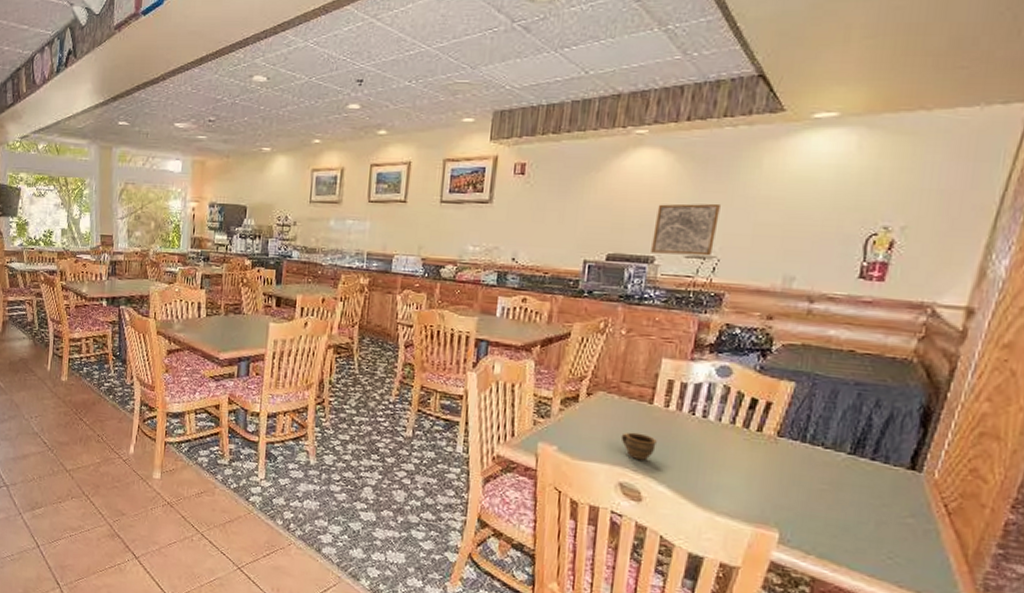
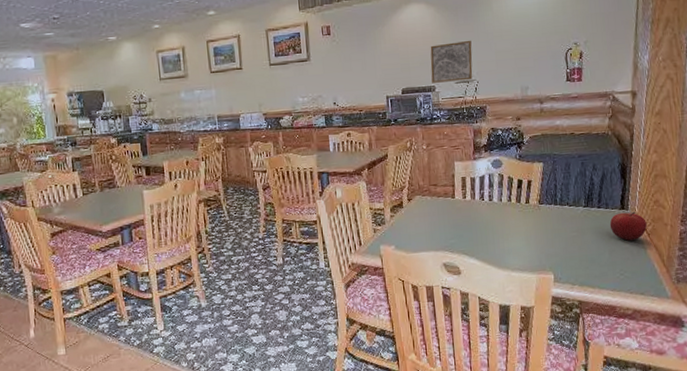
cup: present [620,432,657,460] -> none [437,222,463,243]
fruit: none [885,473,950,516] -> present [609,211,647,241]

